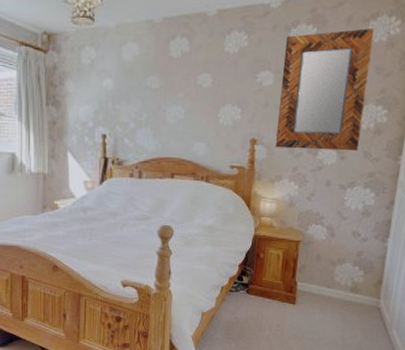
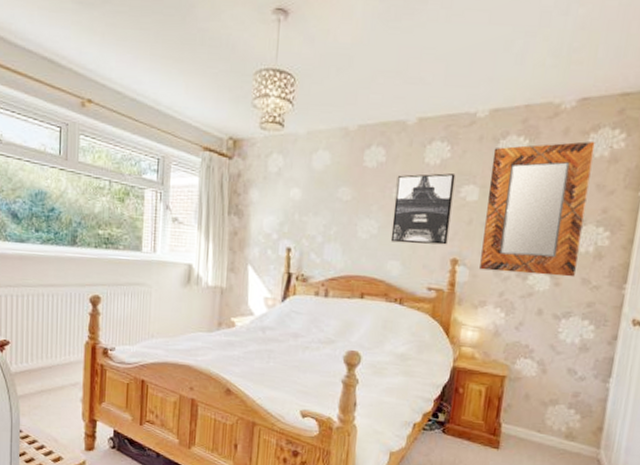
wall art: none [196,61,253,127] -> present [390,173,456,245]

